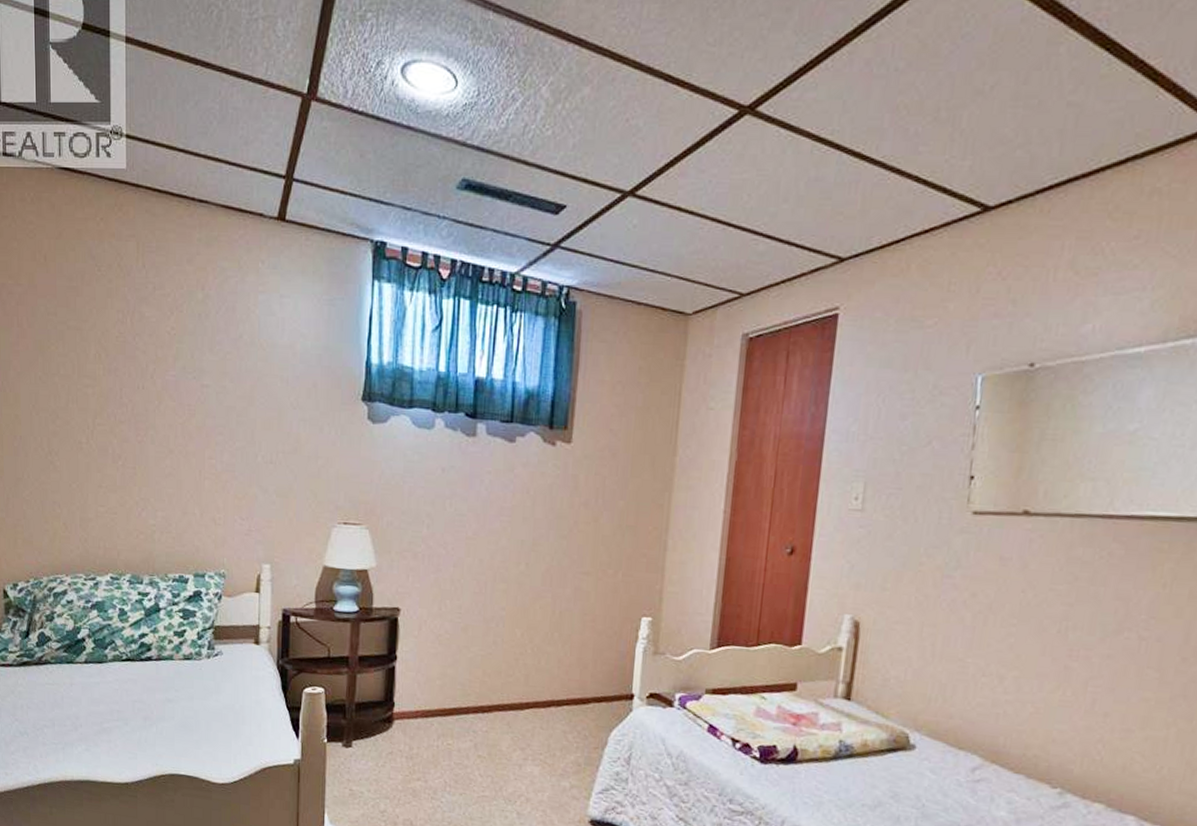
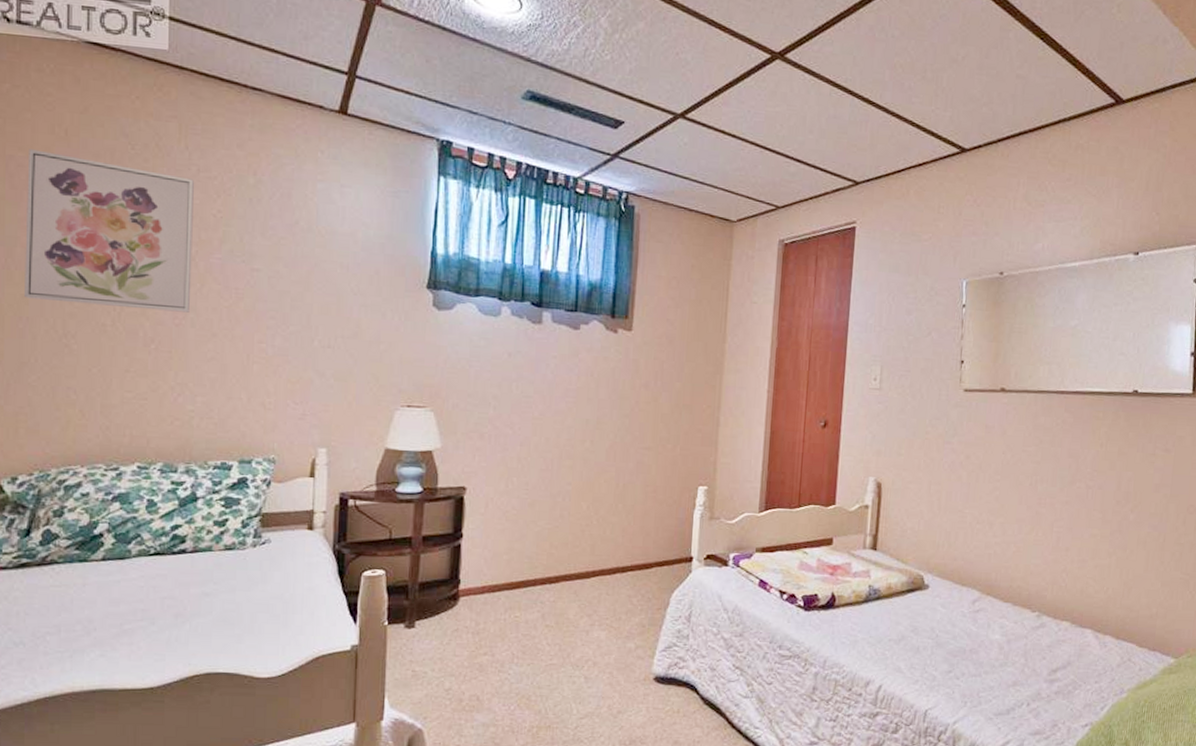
wall art: none [16,276,152,430] -> present [24,149,195,313]

